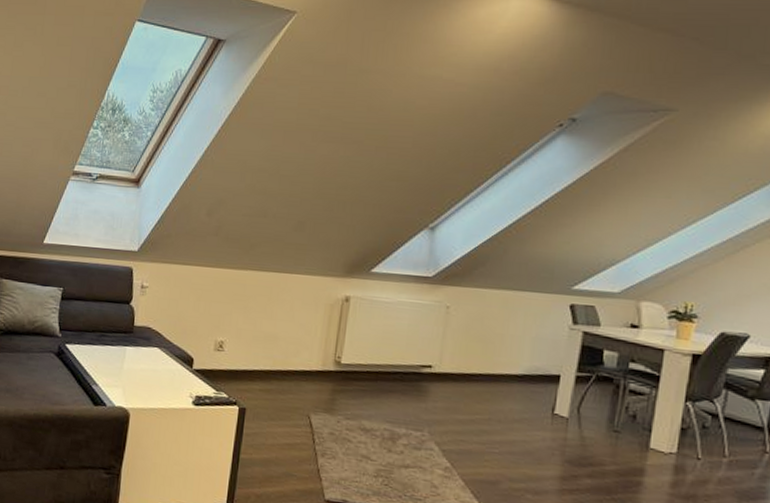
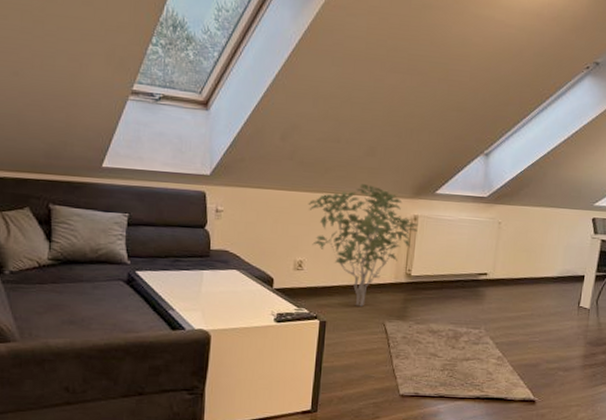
shrub: none [231,261,350,395] -> present [308,184,418,307]

